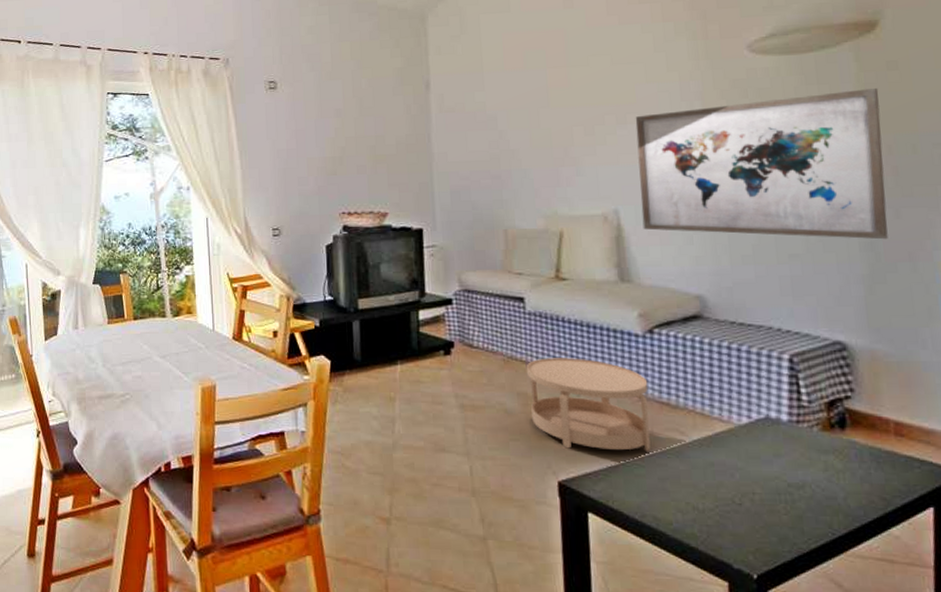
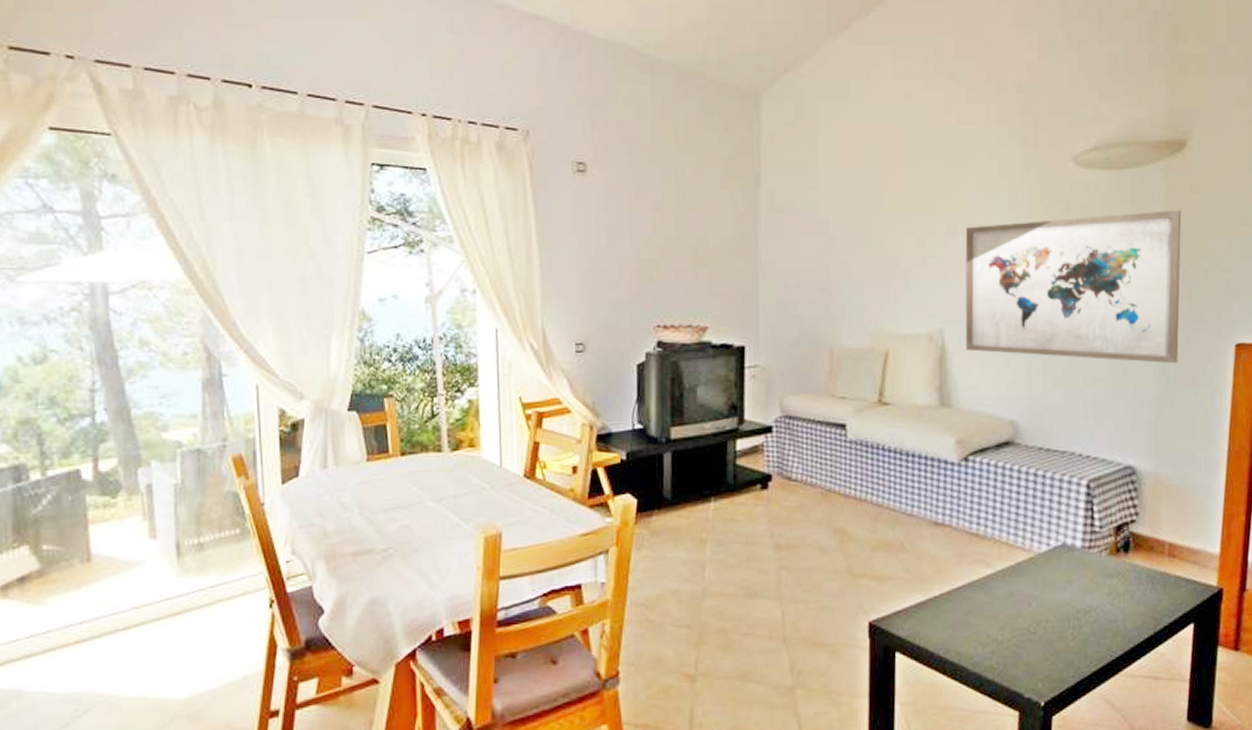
side table: present [526,358,651,452] -> none [844,489,960,586]

